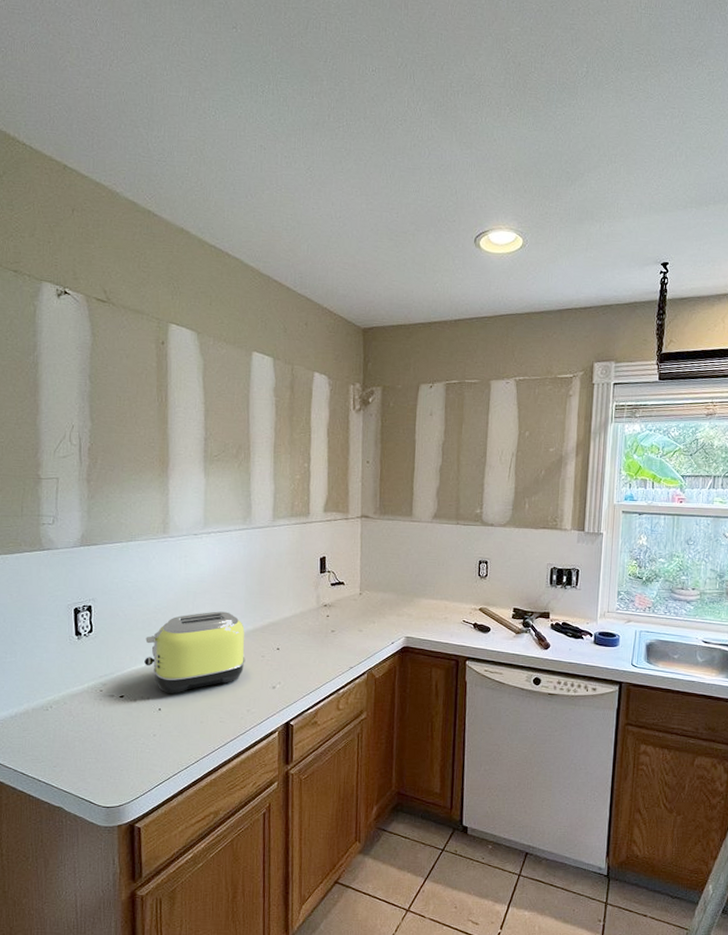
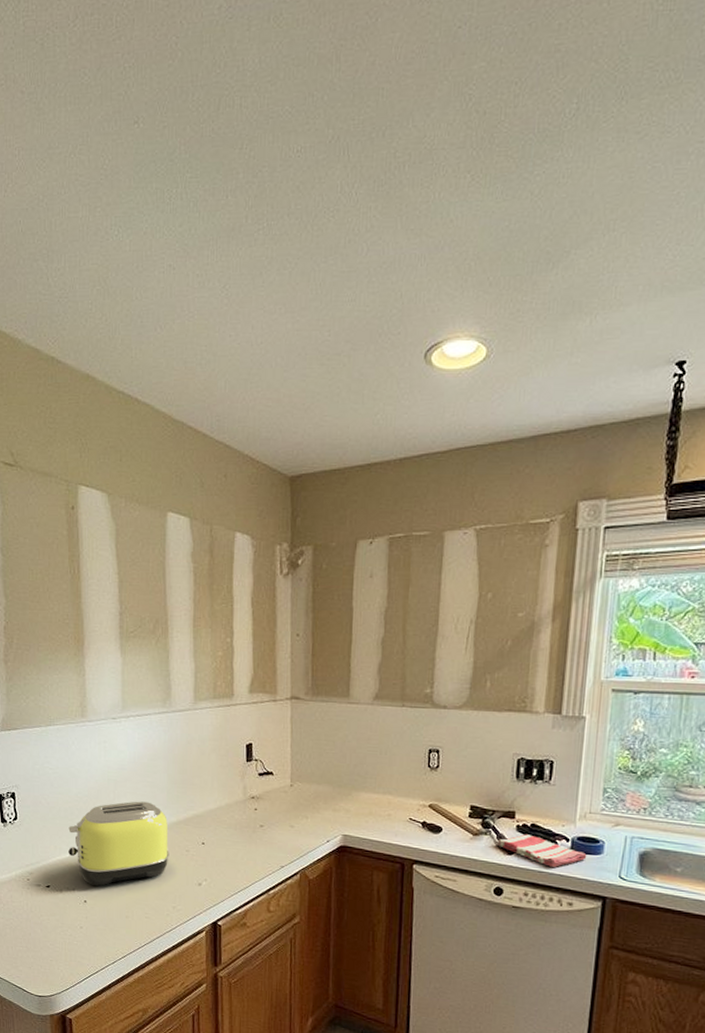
dish towel: none [535,631,606,659] -> present [497,834,587,868]

